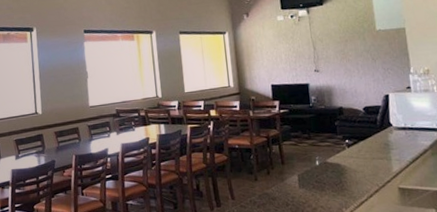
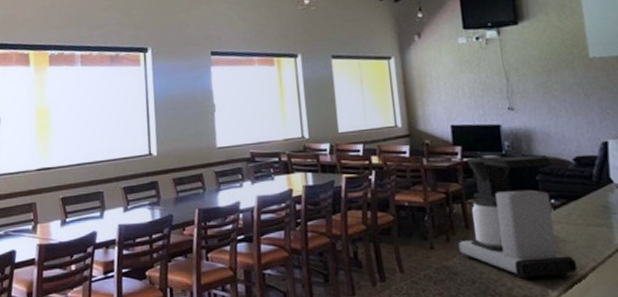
coffee maker: none [273,106,365,202] -> present [455,154,578,280]

